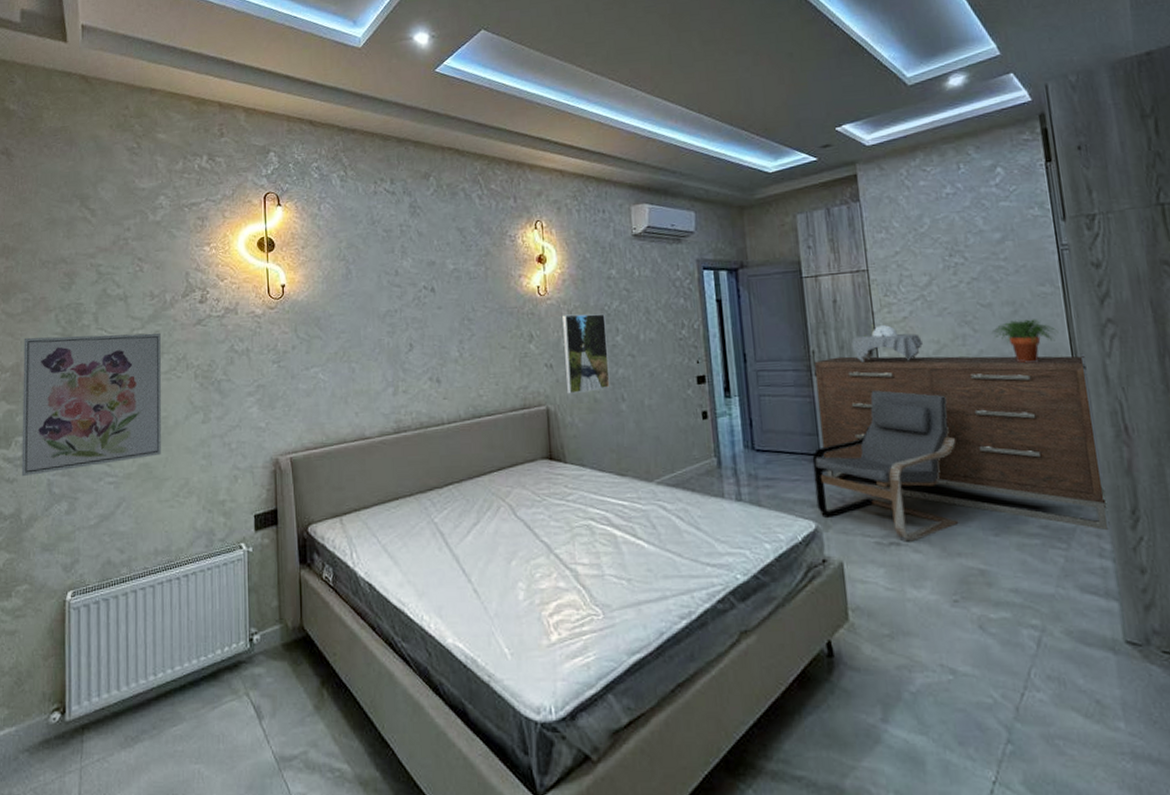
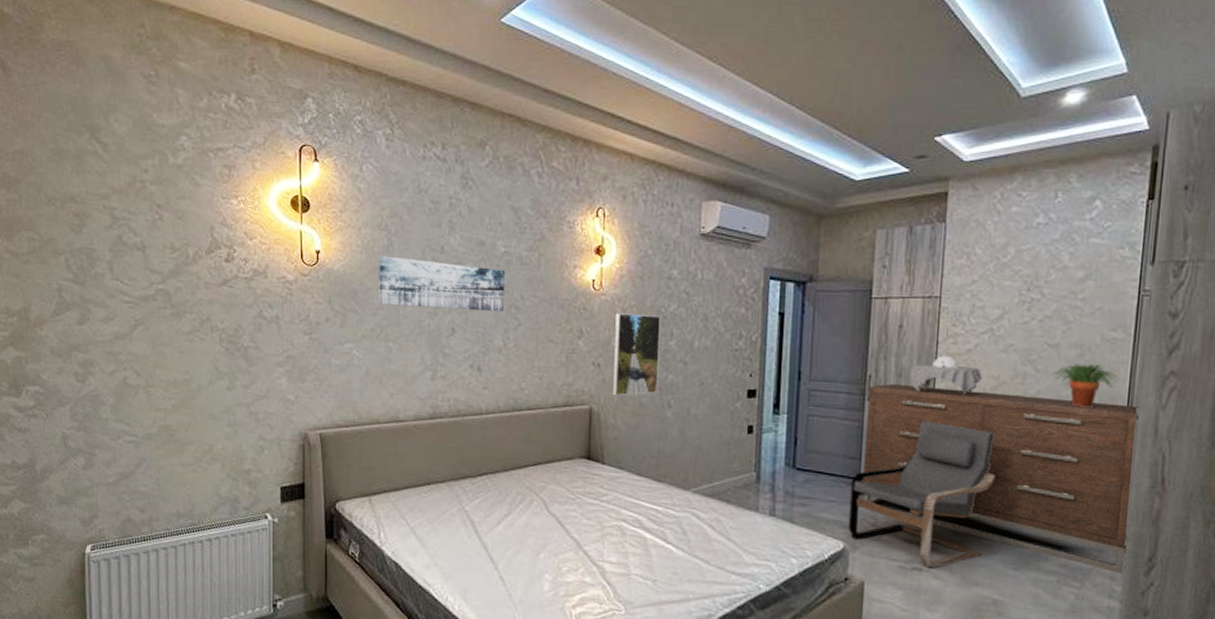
wall art: present [21,333,161,477] -> none [31,281,183,428]
wall art: none [338,283,457,329] -> present [377,256,505,312]

